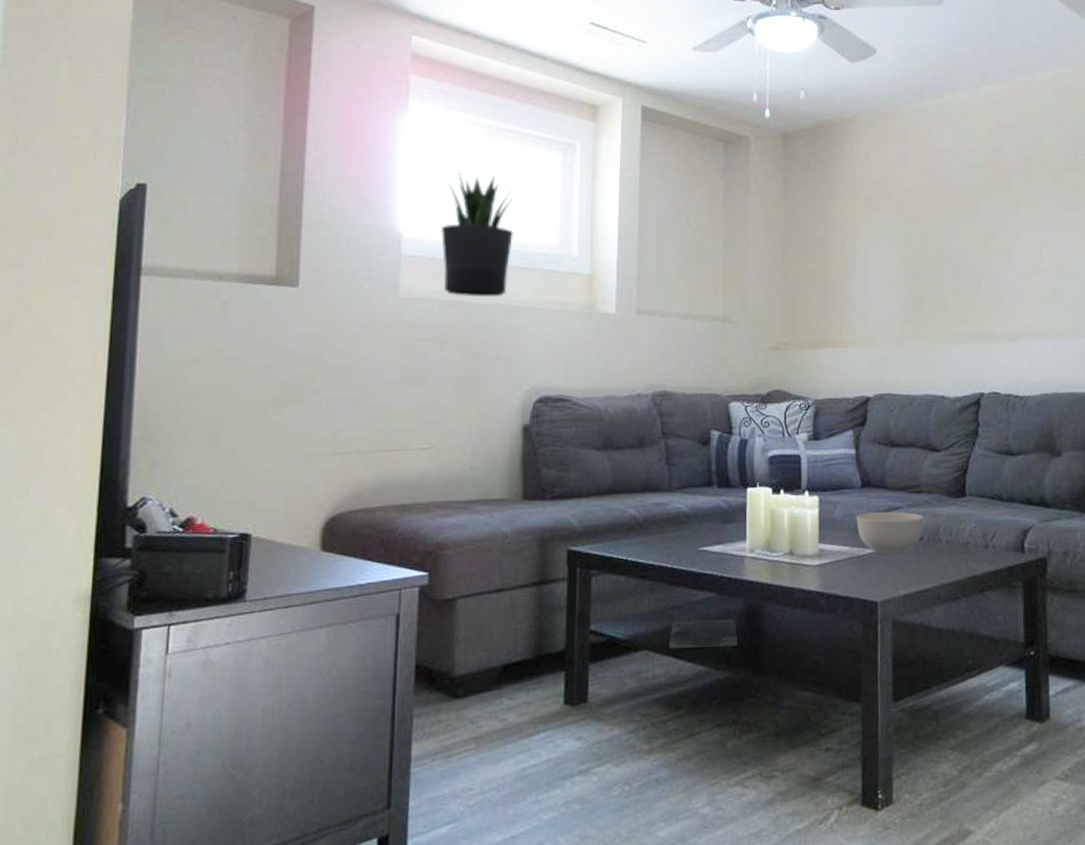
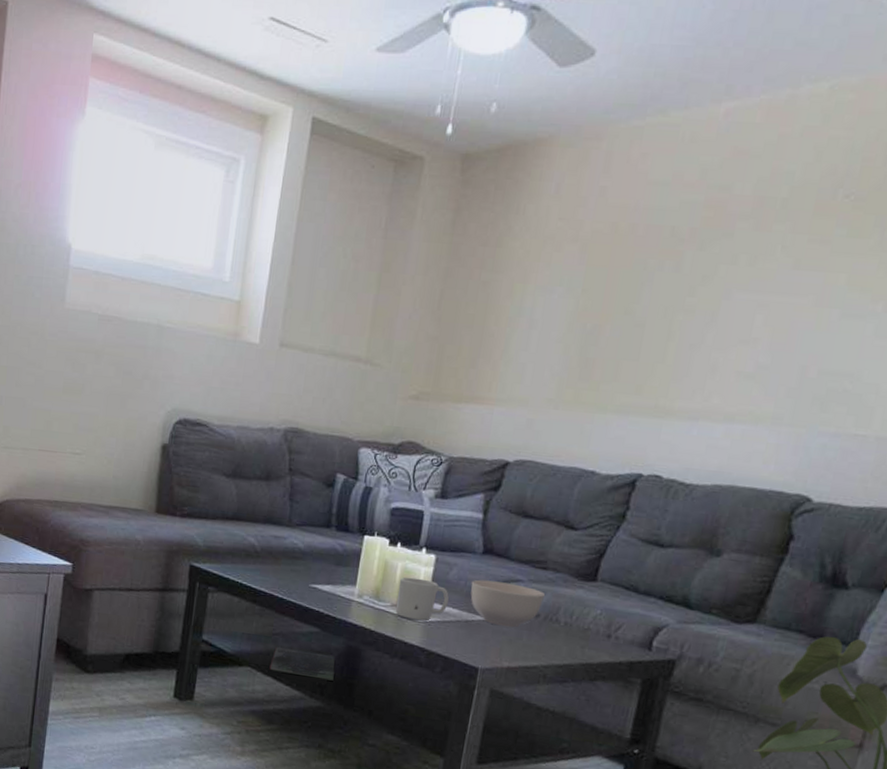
planter: present [440,170,513,297] -> none [104,182,174,317]
mug: none [788,522,838,566] -> present [395,576,449,622]

